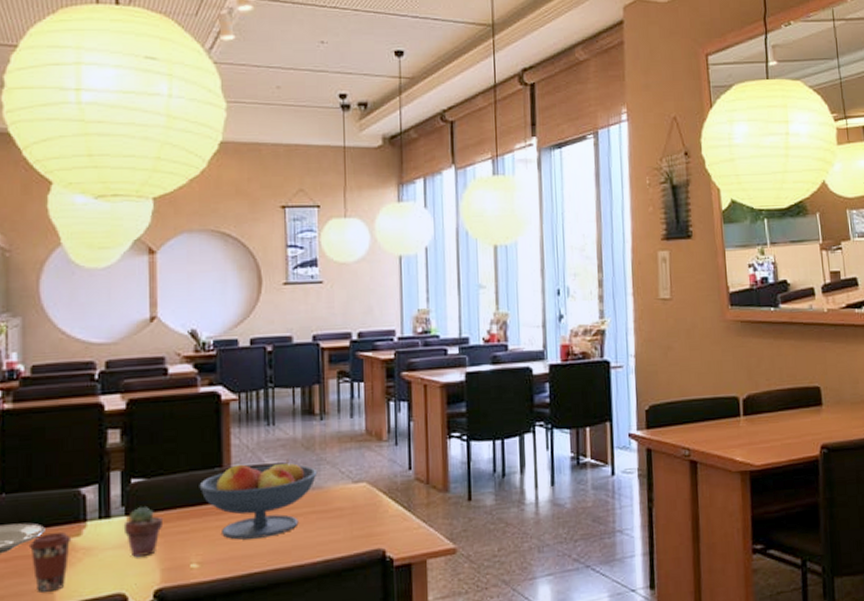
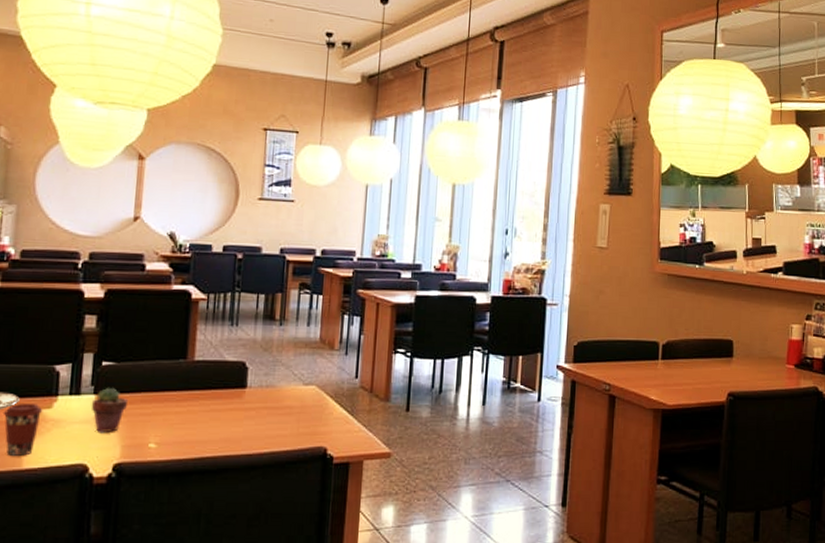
fruit bowl: present [199,459,318,540] -> none [163,358,273,426]

